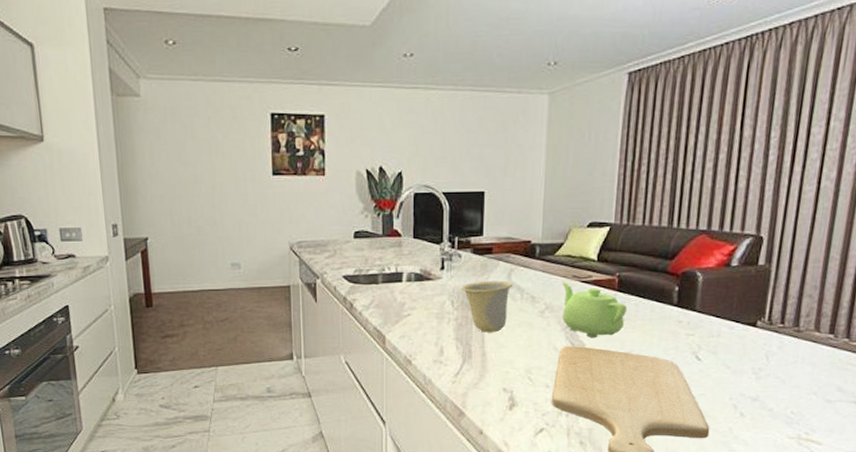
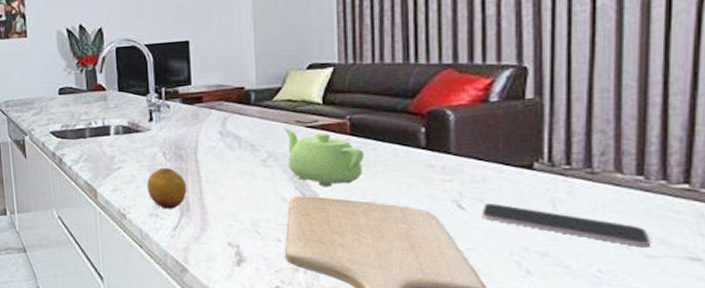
fruit: none [433,315,471,356] -> present [146,167,187,209]
cup: present [460,281,512,333] -> none [171,129,228,184]
smartphone: none [713,355,832,394] -> present [482,203,652,248]

